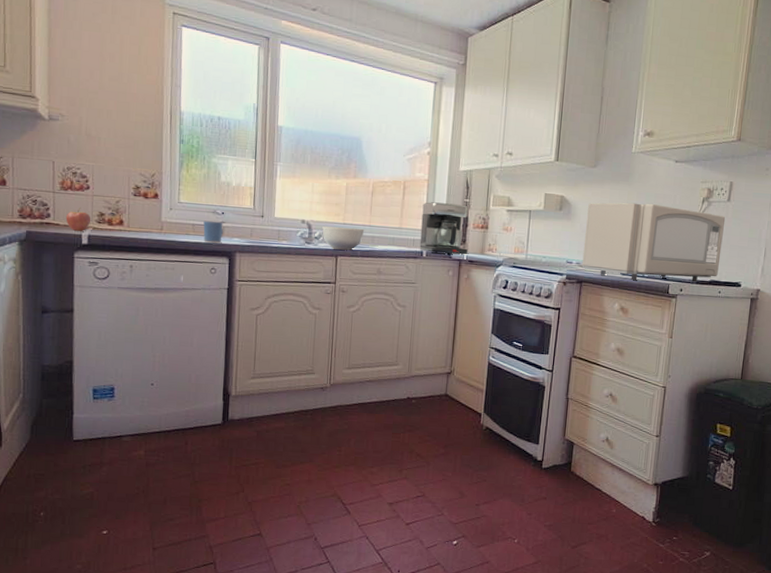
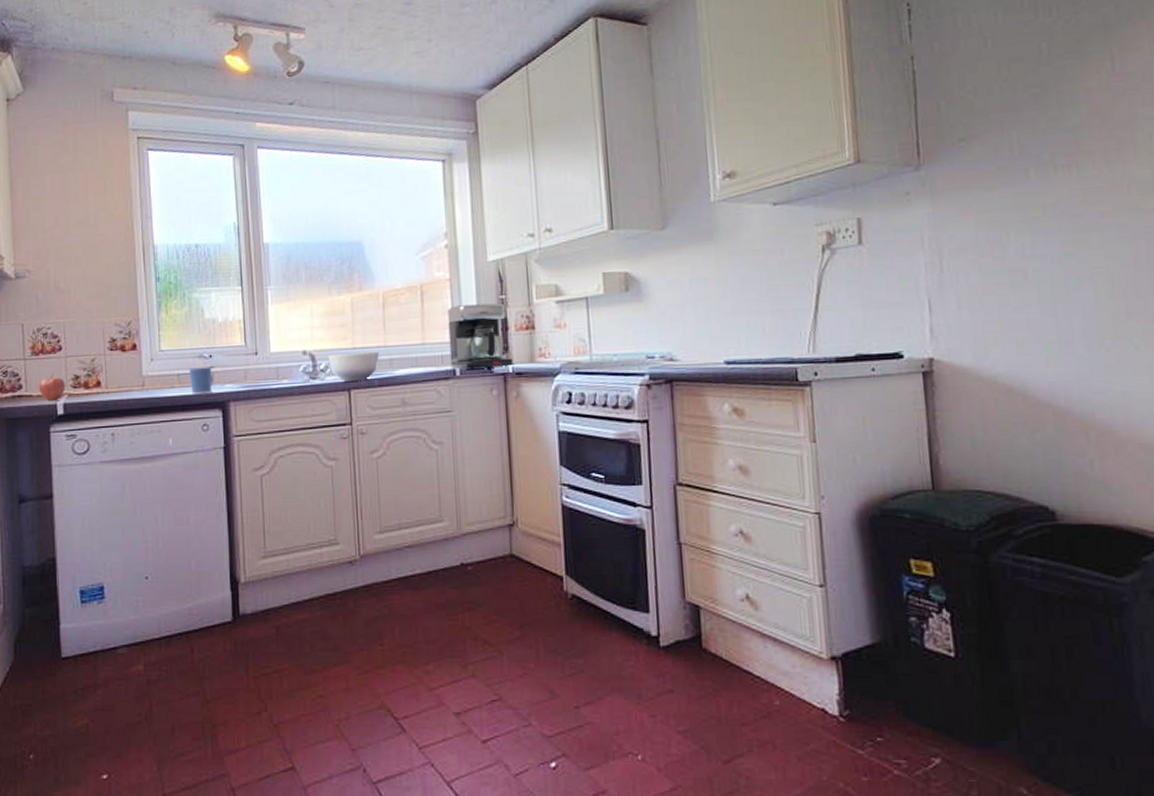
microwave: present [582,202,726,283] -> none [663,263,866,370]

